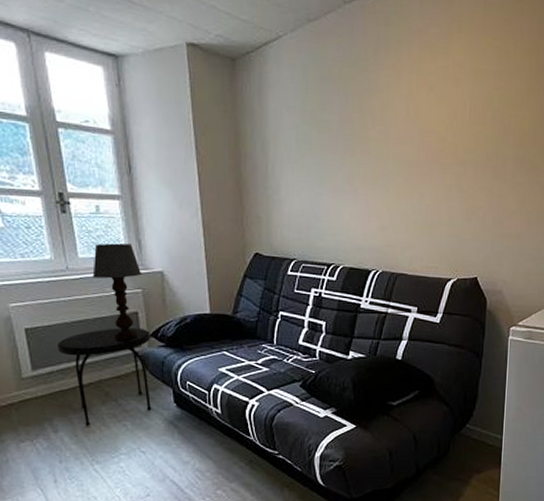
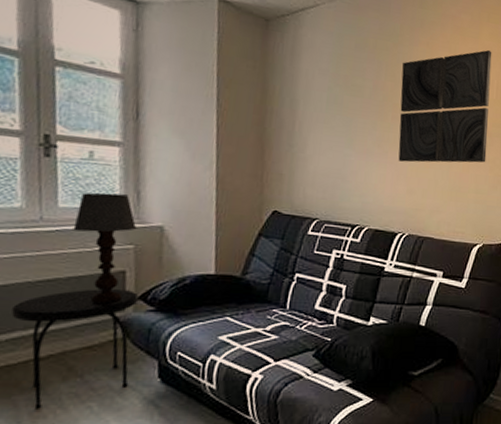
wall art: none [368,66,464,198] -> present [398,50,492,163]

